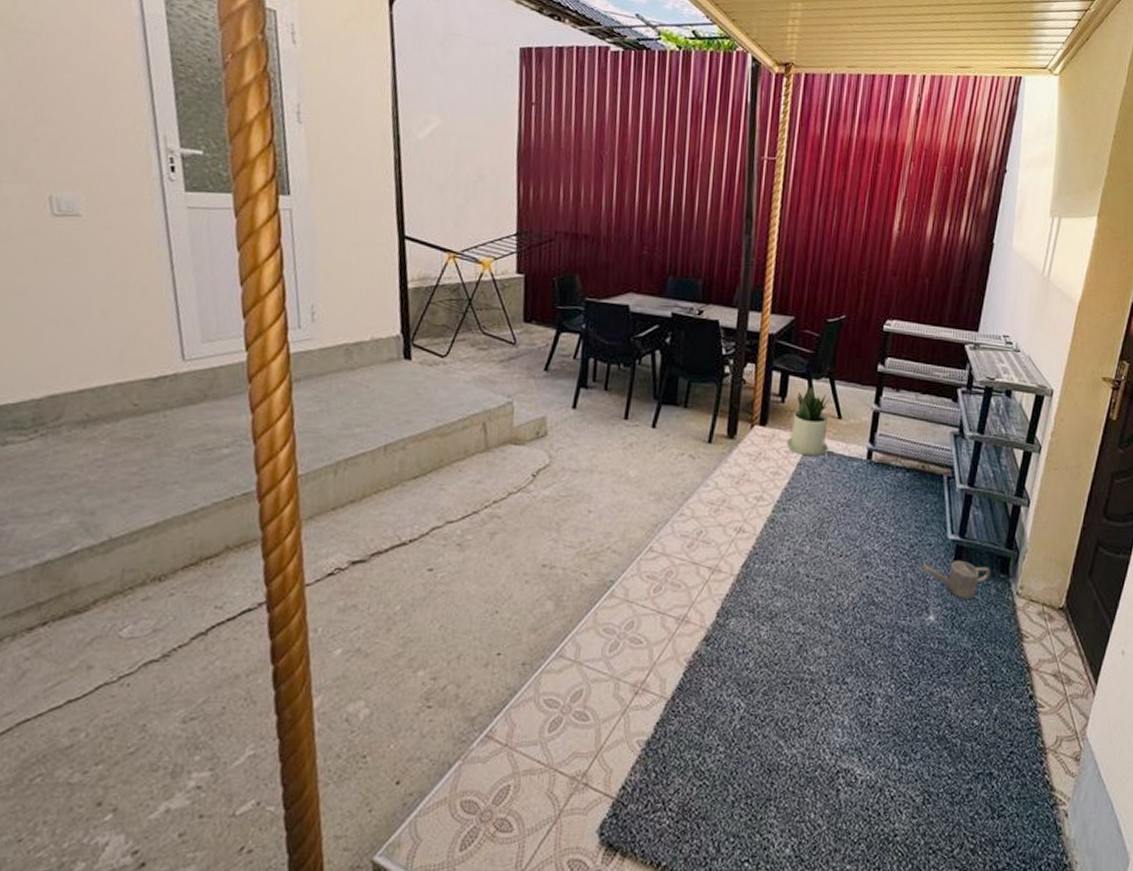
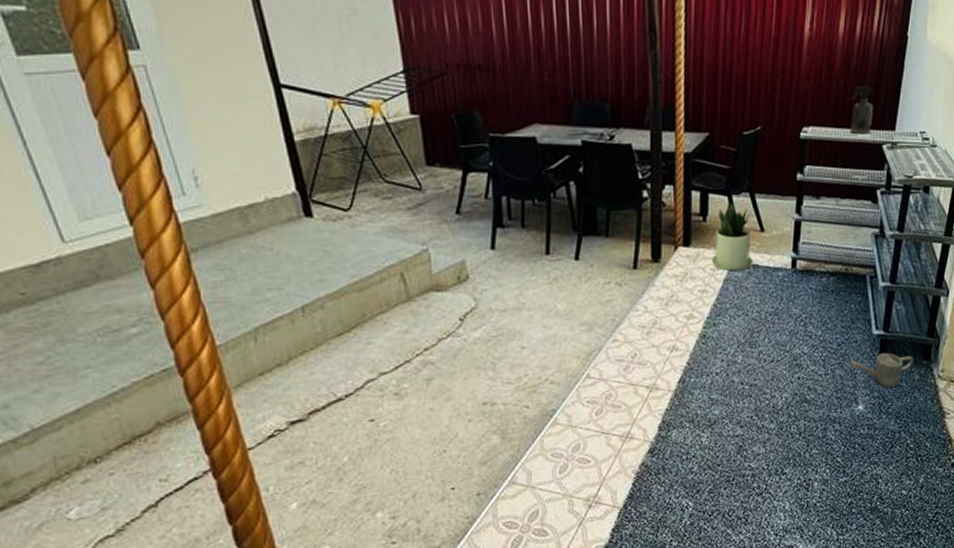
spray bottle: none [933,285,958,333] -> present [850,85,874,135]

